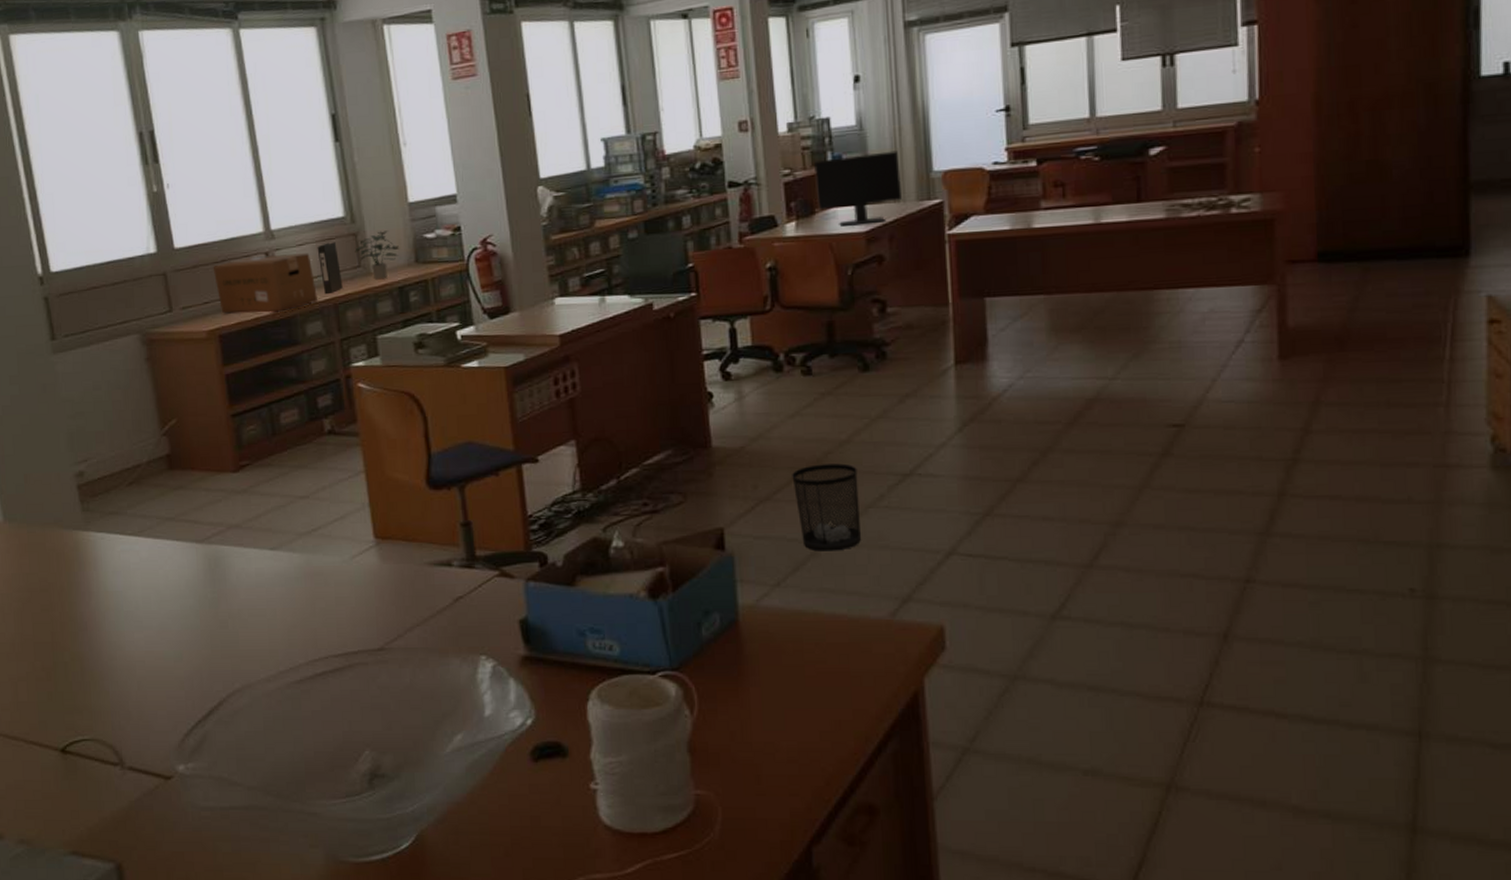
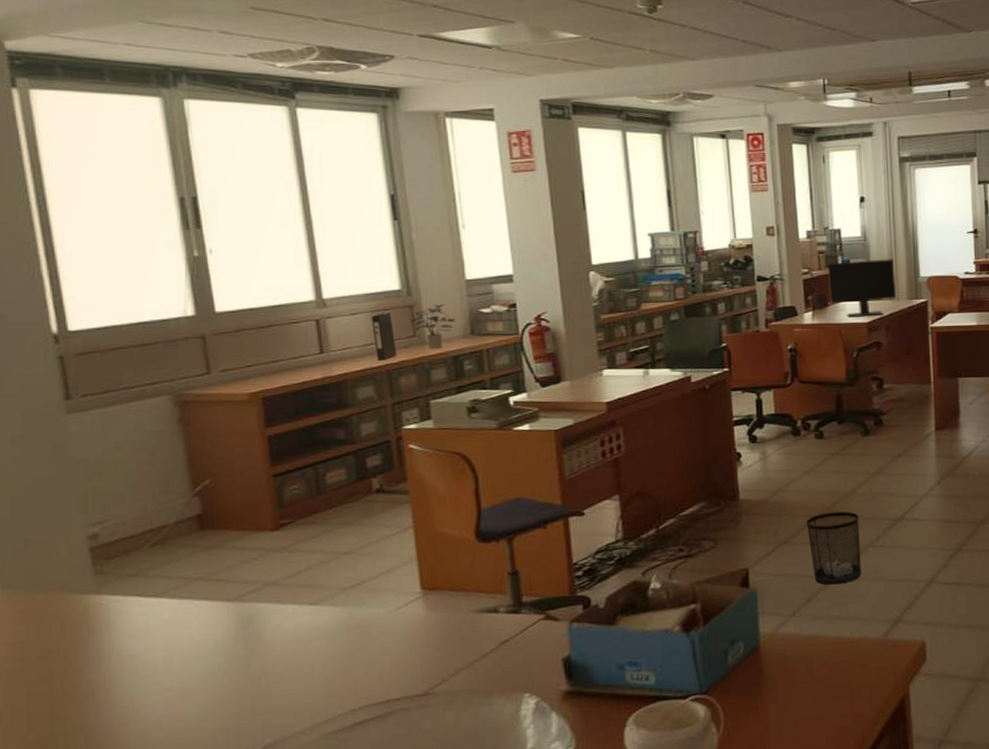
box: present [213,253,317,314] -> none [258,322,370,377]

